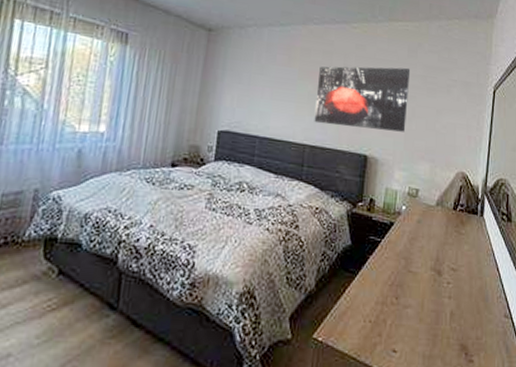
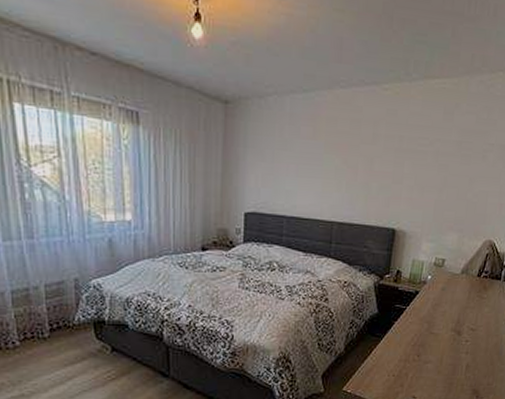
wall art: present [314,66,411,132] -> none [342,133,445,203]

